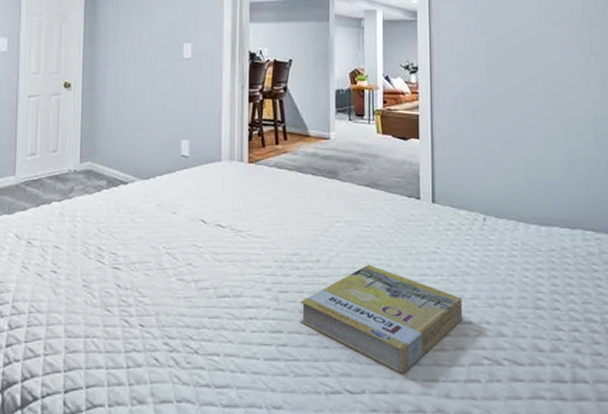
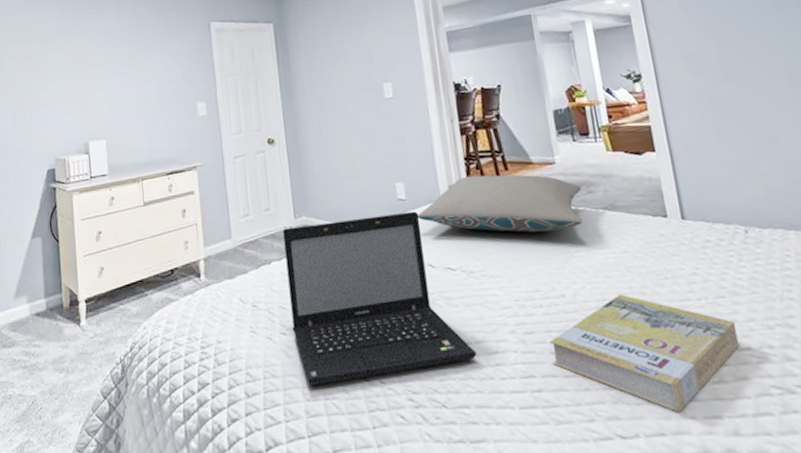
laptop: none [63,168,232,323] -> present [282,211,476,386]
pillow: none [198,141,350,201] -> present [417,174,582,233]

